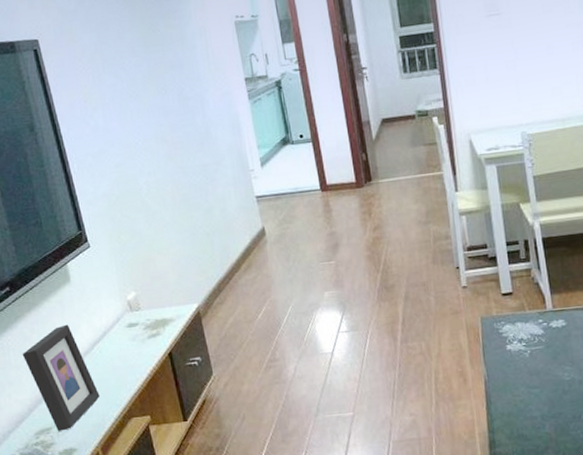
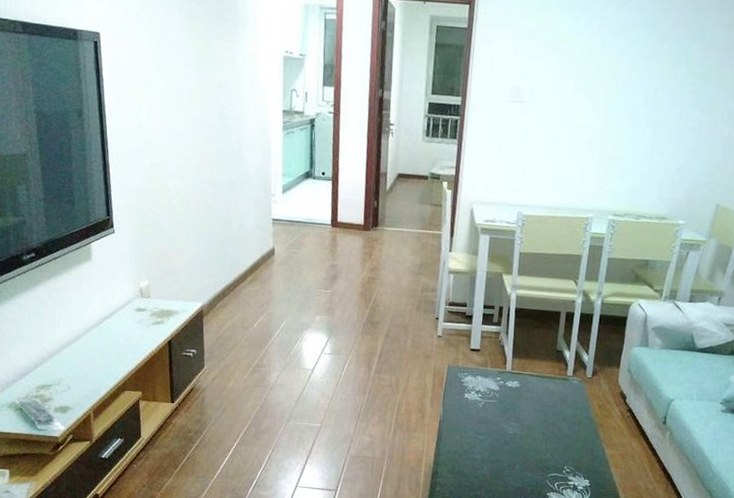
picture frame: present [22,324,100,432] -> none [36,297,100,390]

